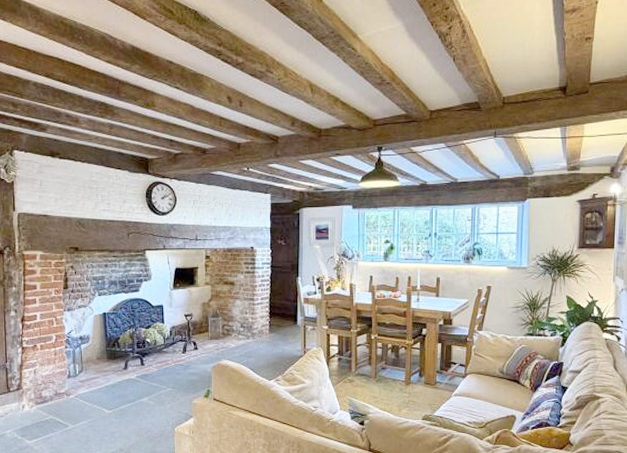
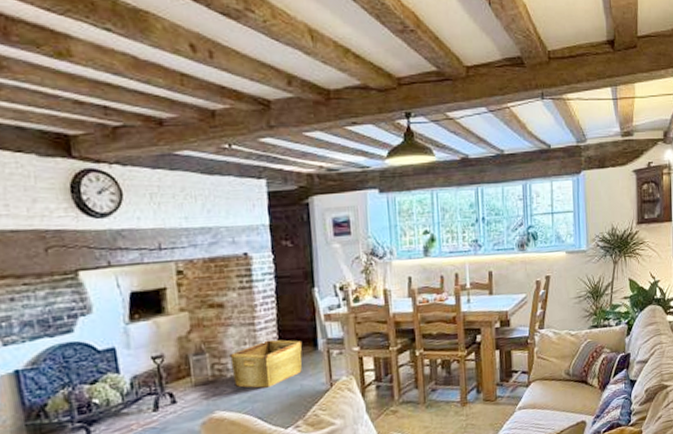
hamper: none [235,312,286,347] -> present [230,339,303,388]

